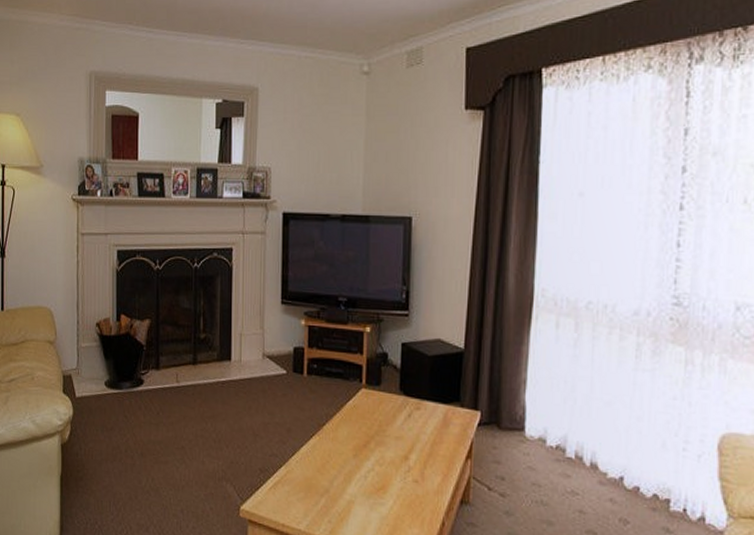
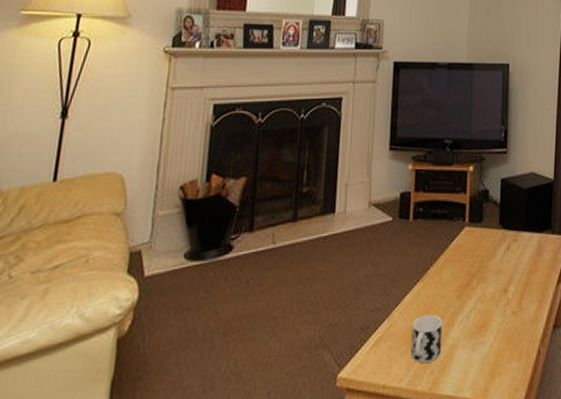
cup: none [308,467,339,513] -> present [411,314,443,364]

